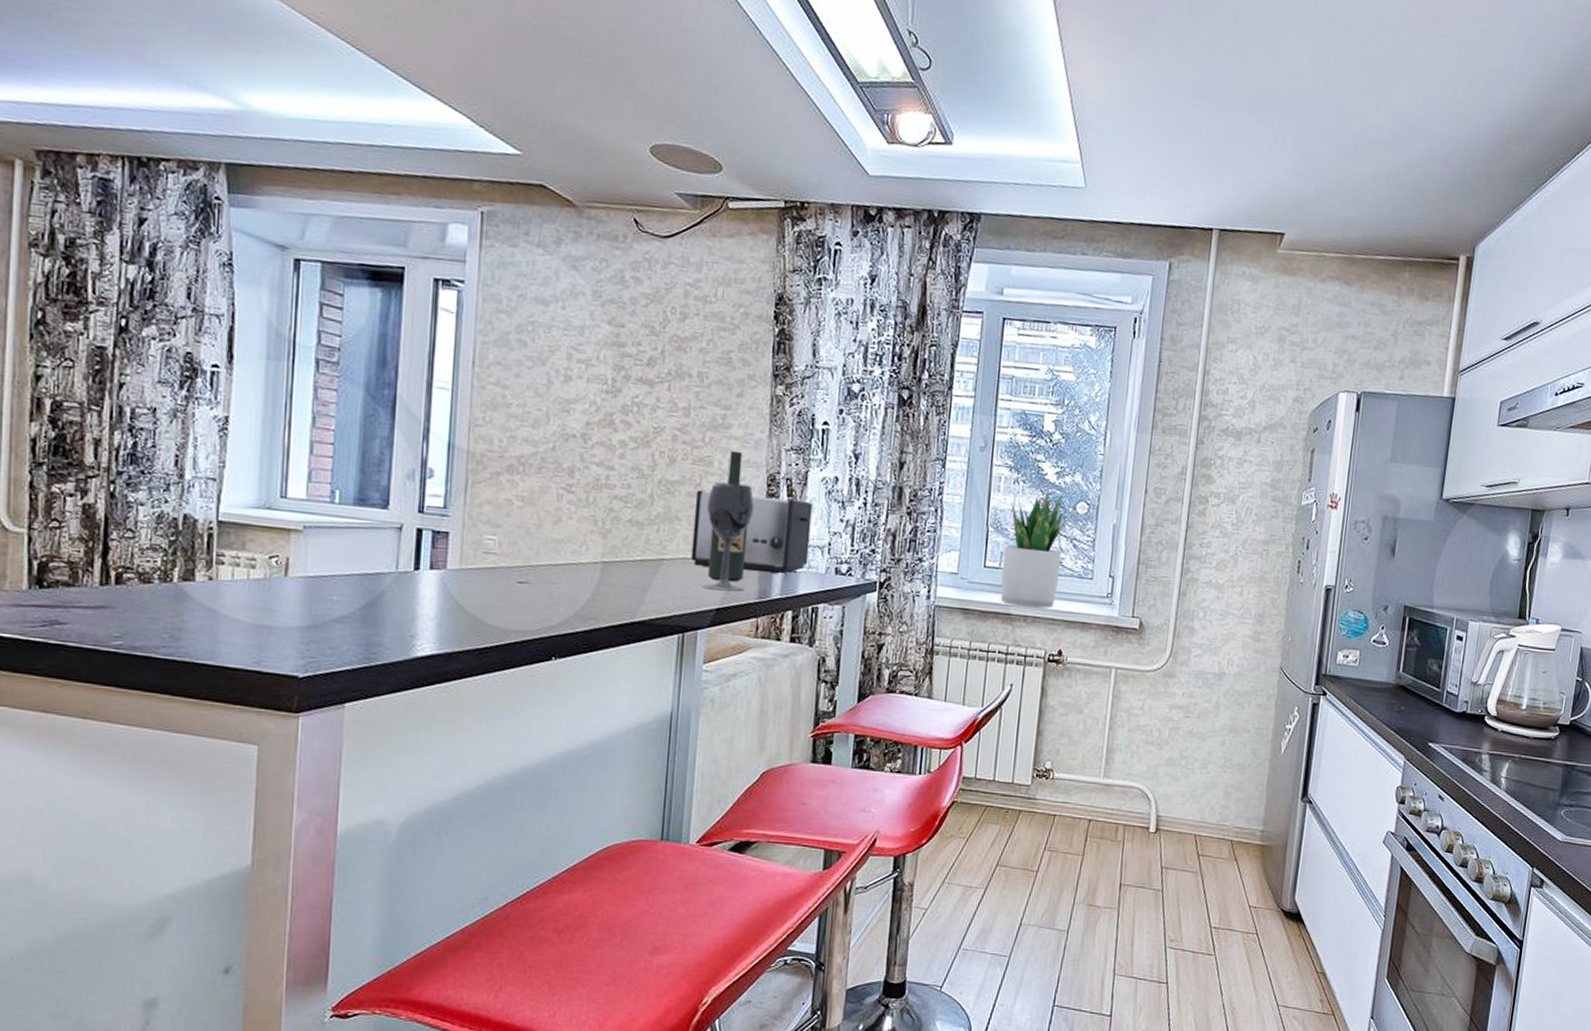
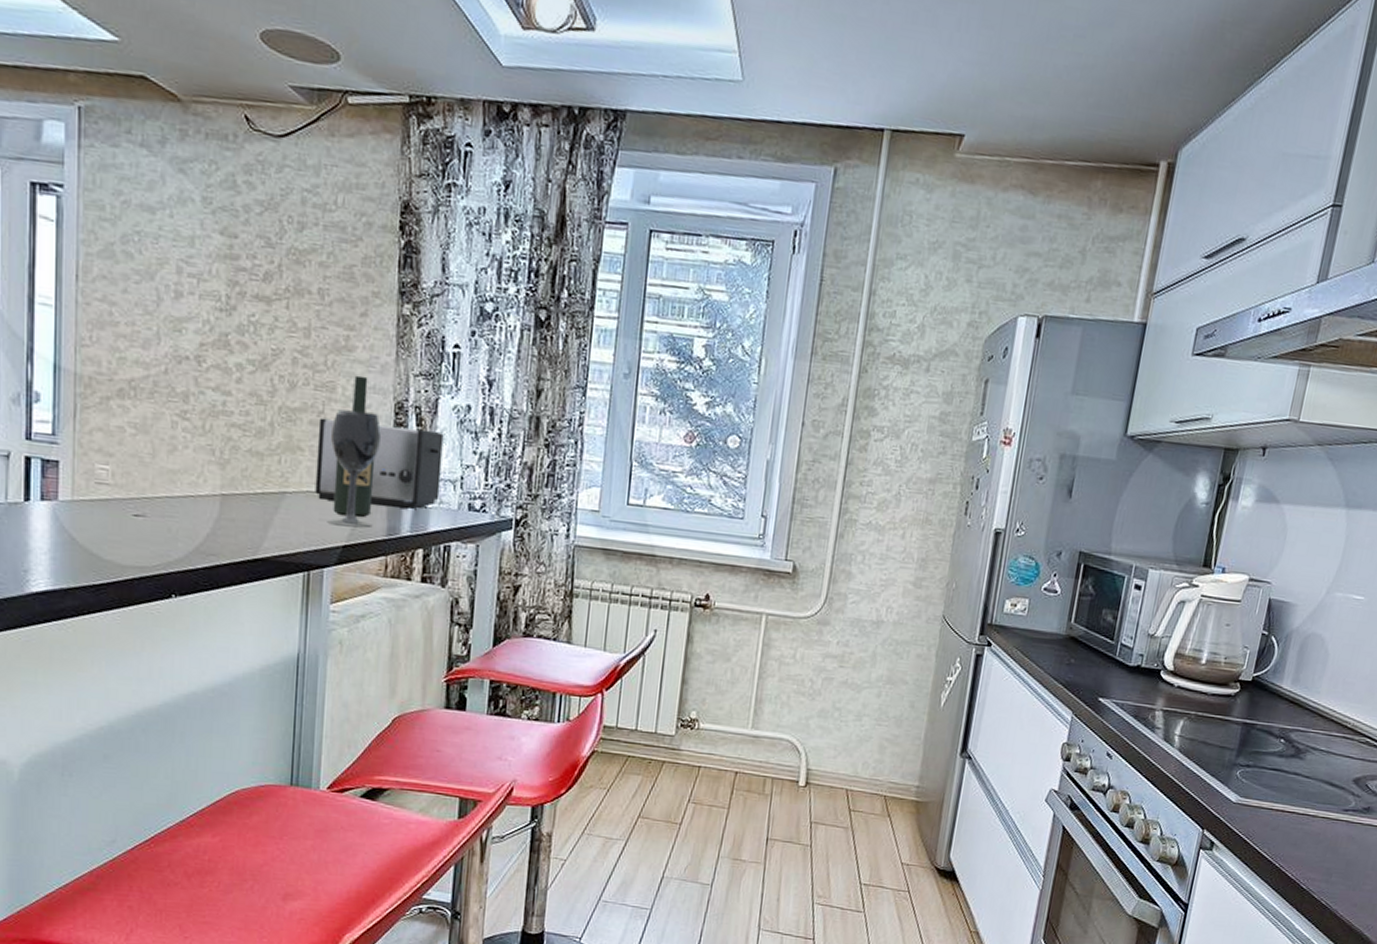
planter: present [1000,492,1067,609] -> none [644,424,717,550]

